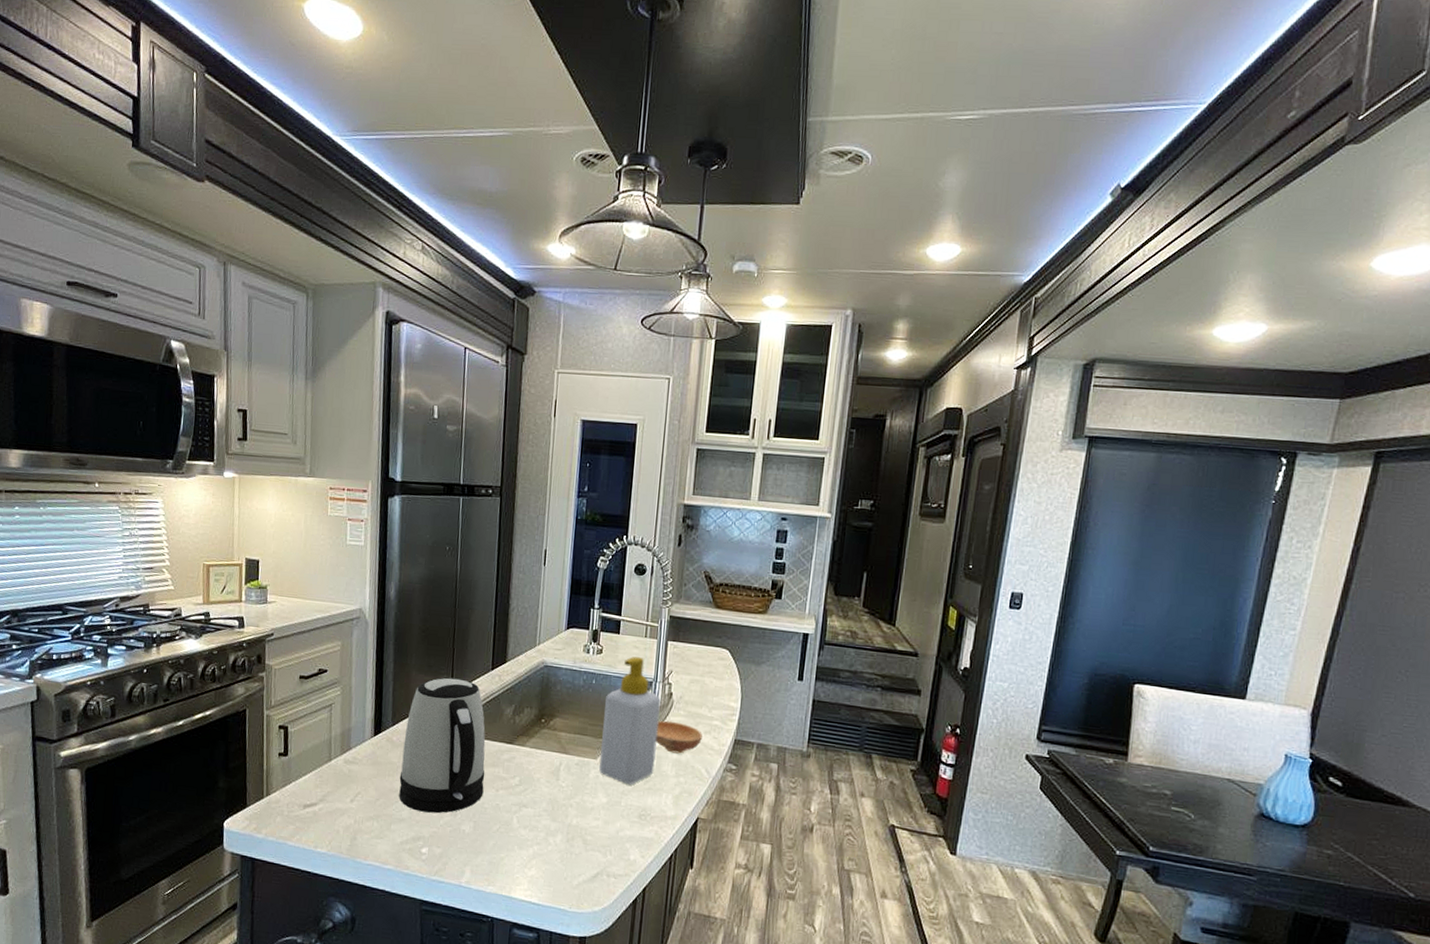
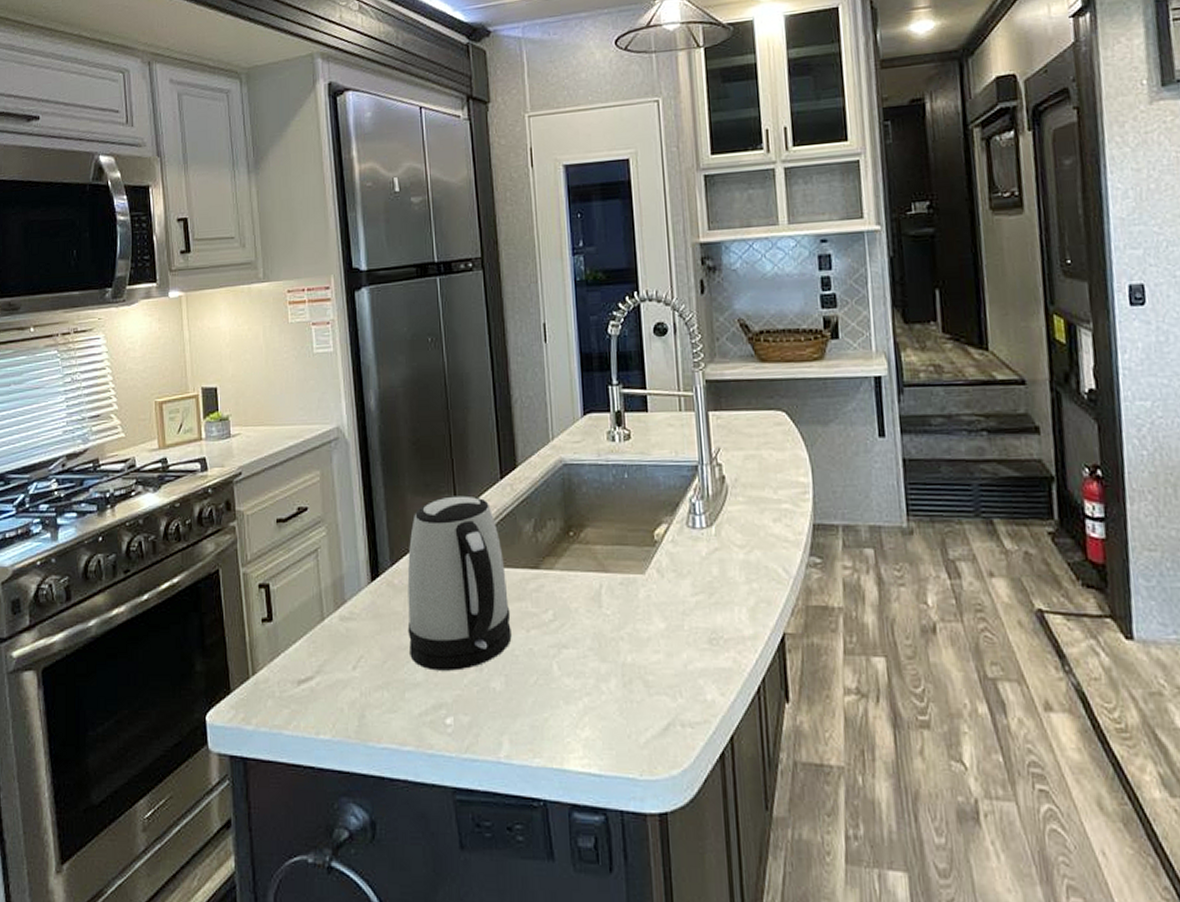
soap bottle: present [599,656,661,784] -> none [644,437,718,600]
bowl: present [655,720,703,754] -> none [712,511,772,553]

